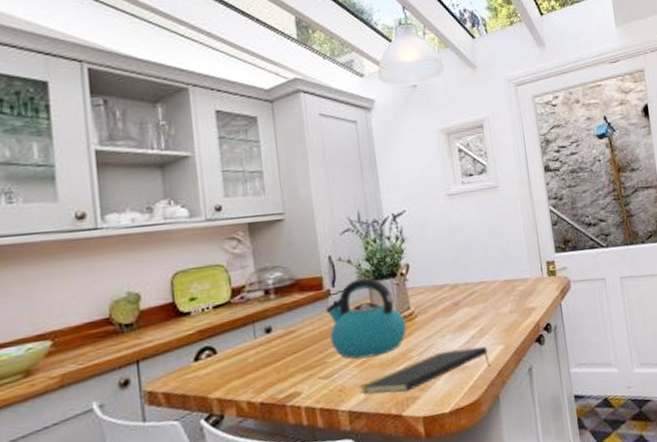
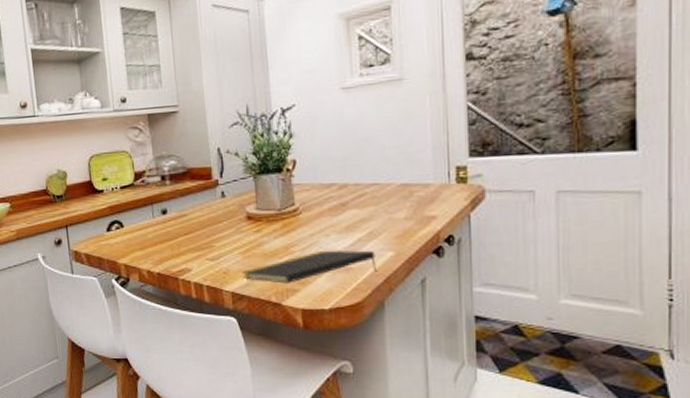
kettle: present [326,277,406,359] -> none [214,171,290,247]

